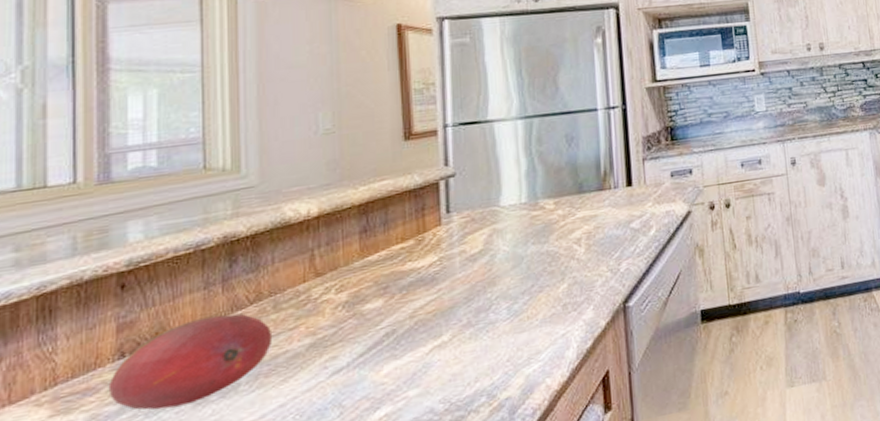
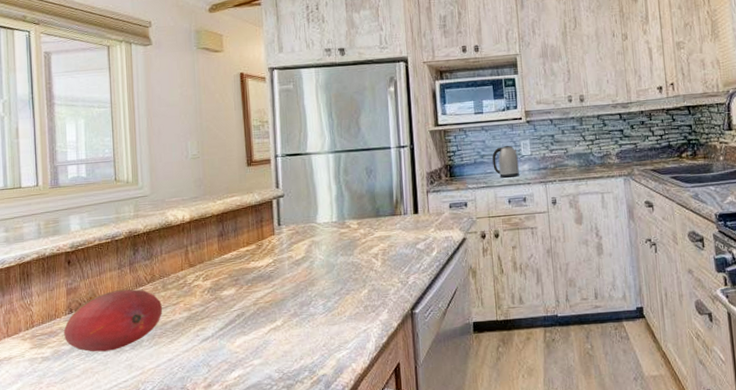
kettle: none [721,101,753,139] -> present [492,145,519,178]

